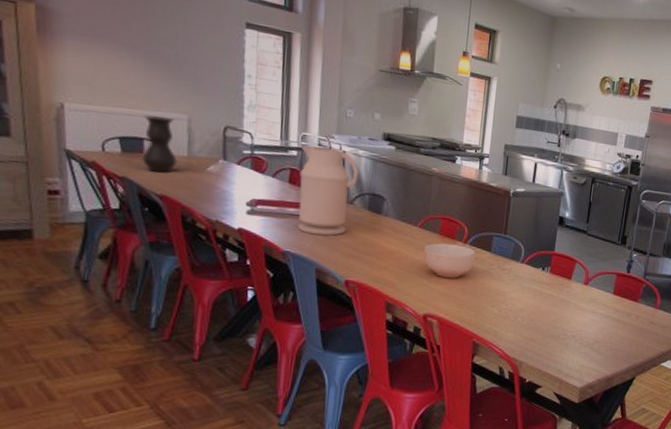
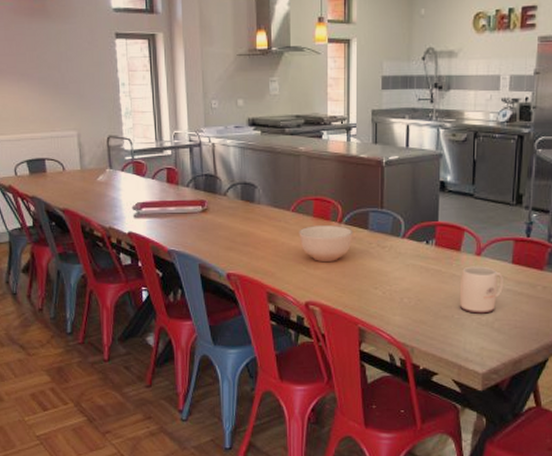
vase: present [142,115,177,174] -> none [43,136,73,188]
water jug: present [297,145,359,236] -> none [174,142,229,231]
mug: none [566,293,606,336] -> present [459,266,505,314]

